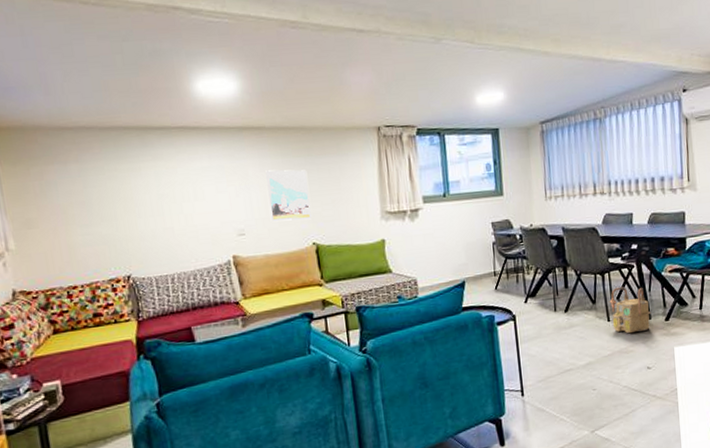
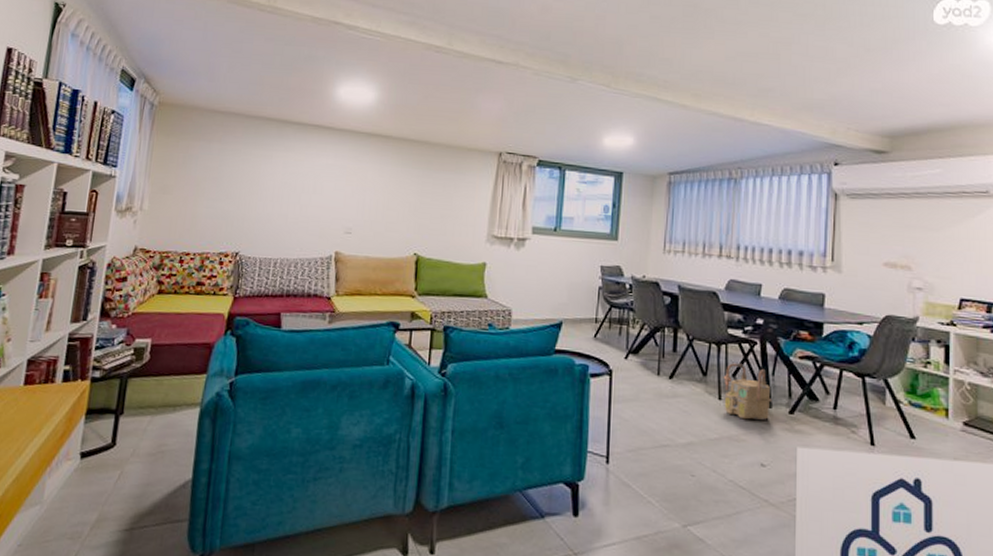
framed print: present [265,169,312,222] -> none [378,176,423,230]

